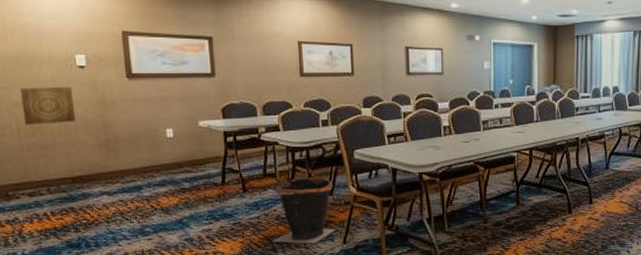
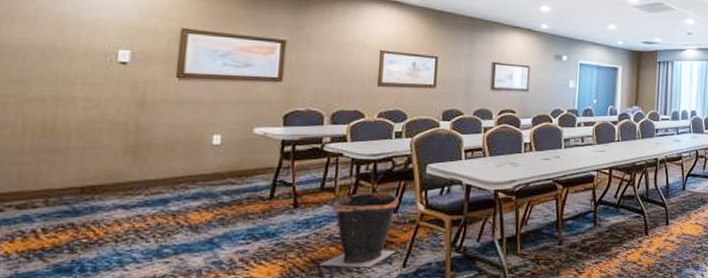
wall art: present [19,87,76,125] -> none [33,82,107,125]

